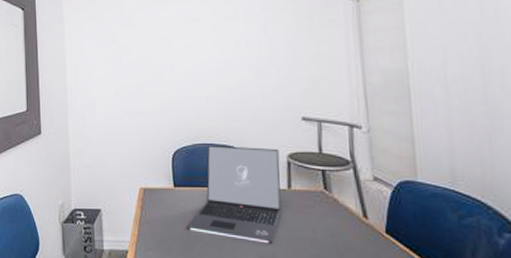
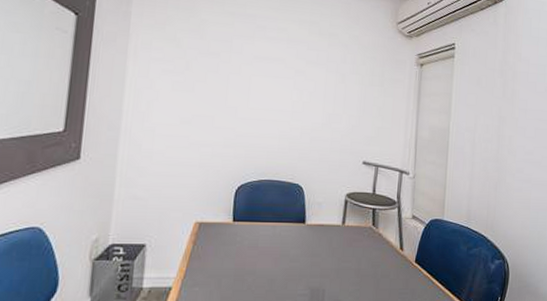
laptop: present [187,145,282,244] -> none [240,181,339,275]

